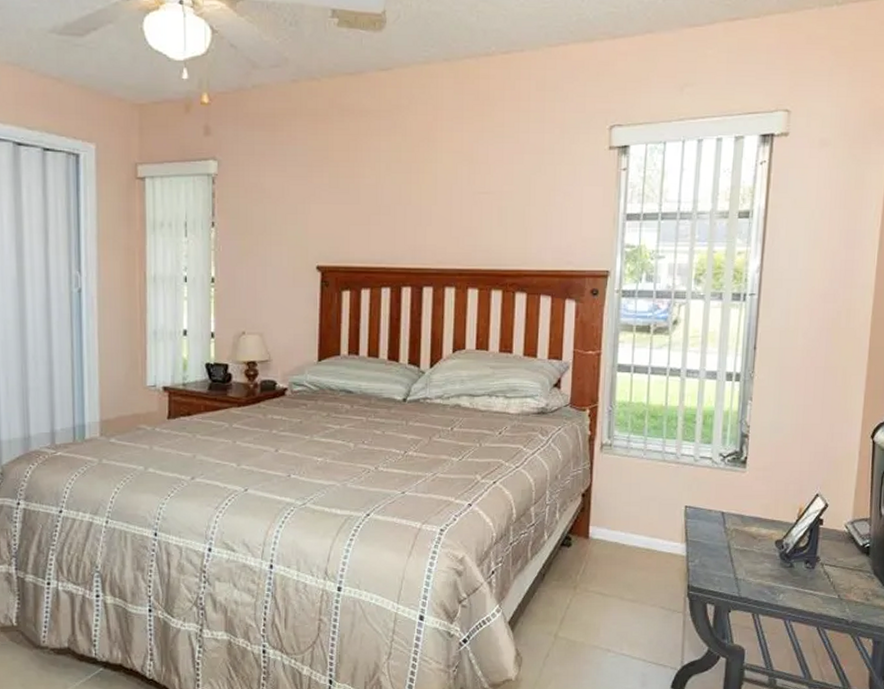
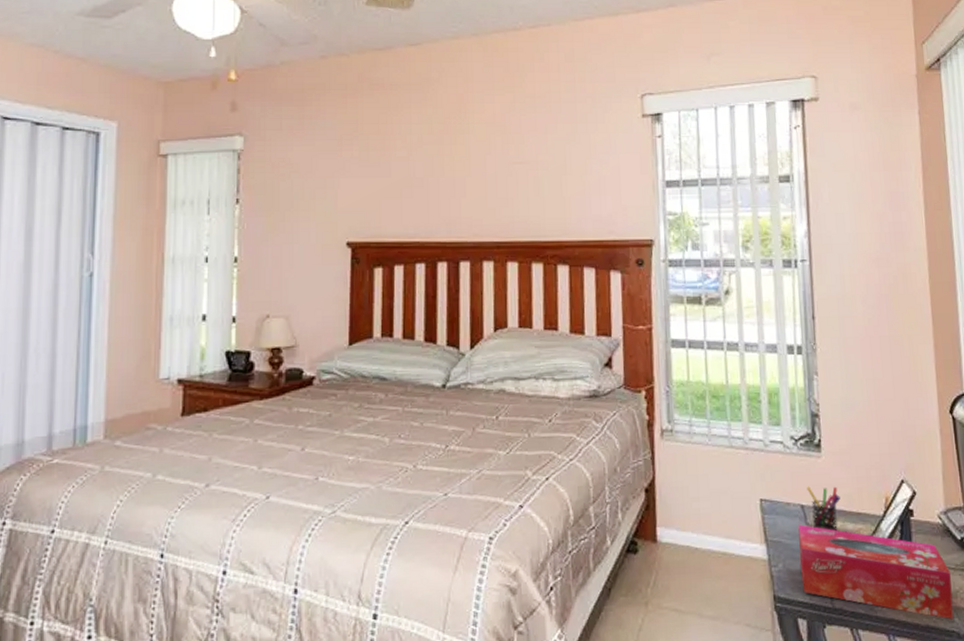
tissue box: none [714,528,848,610] -> present [798,524,954,620]
pen holder: none [729,496,758,535] -> present [807,486,840,532]

